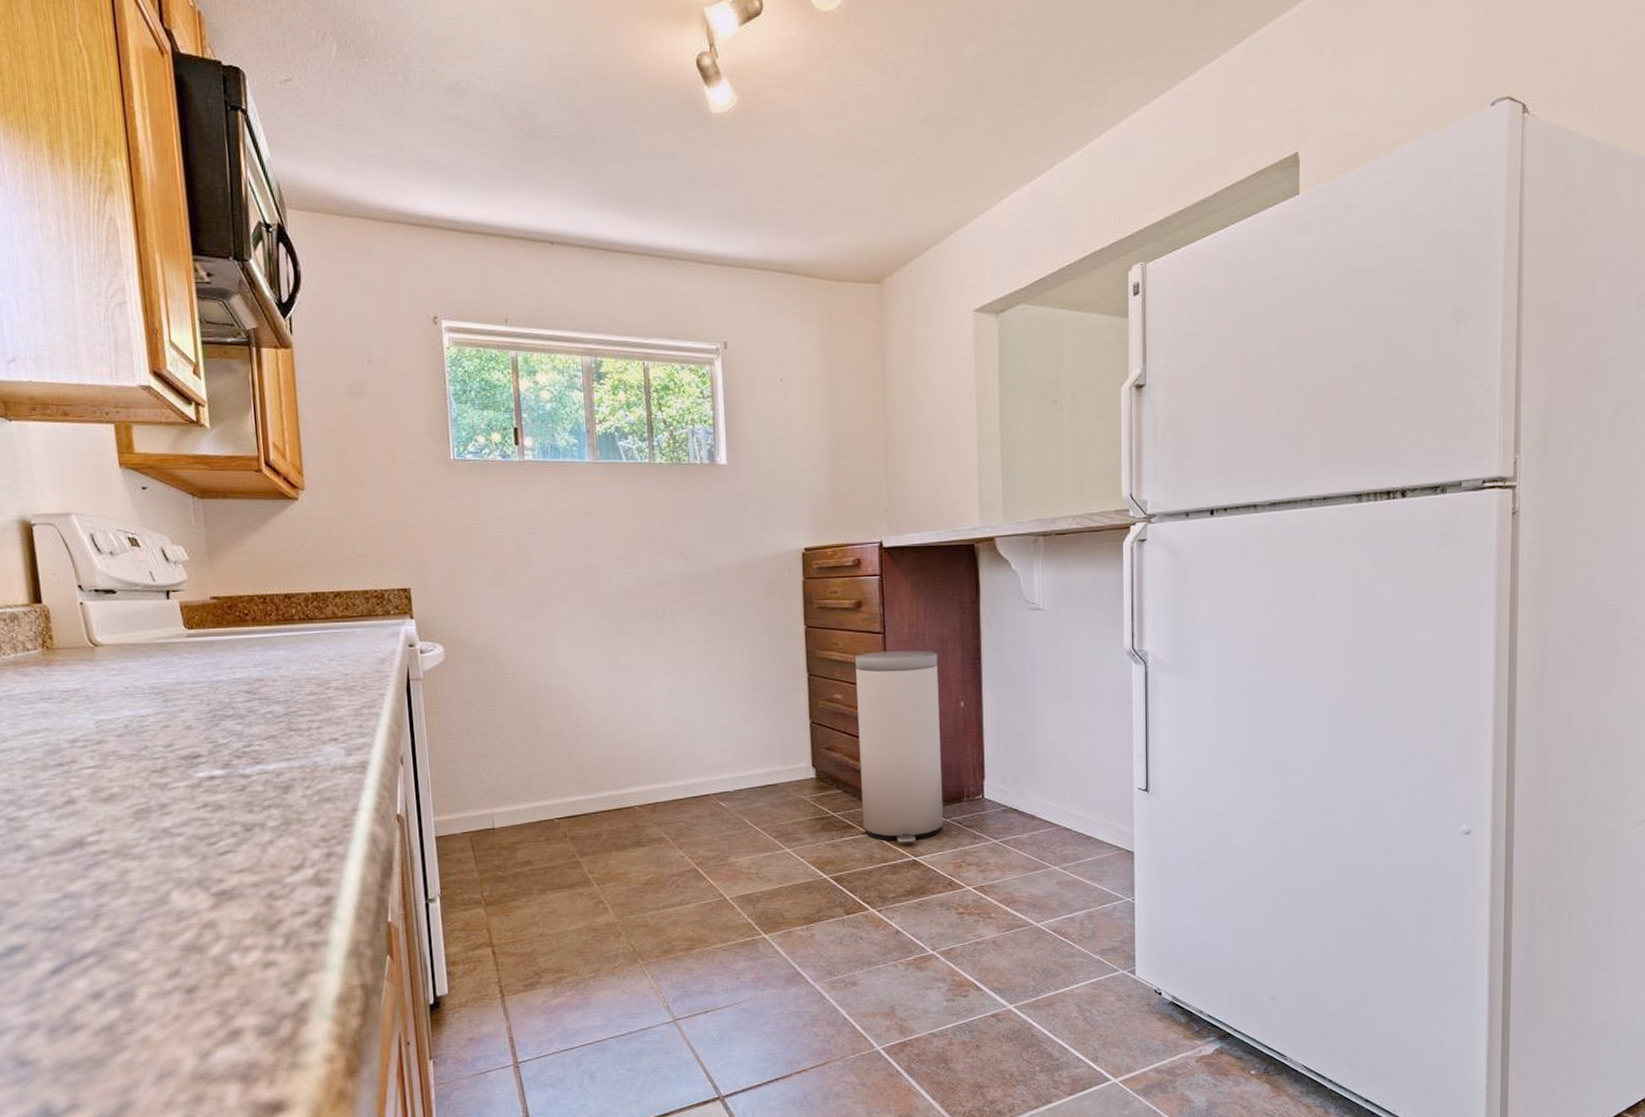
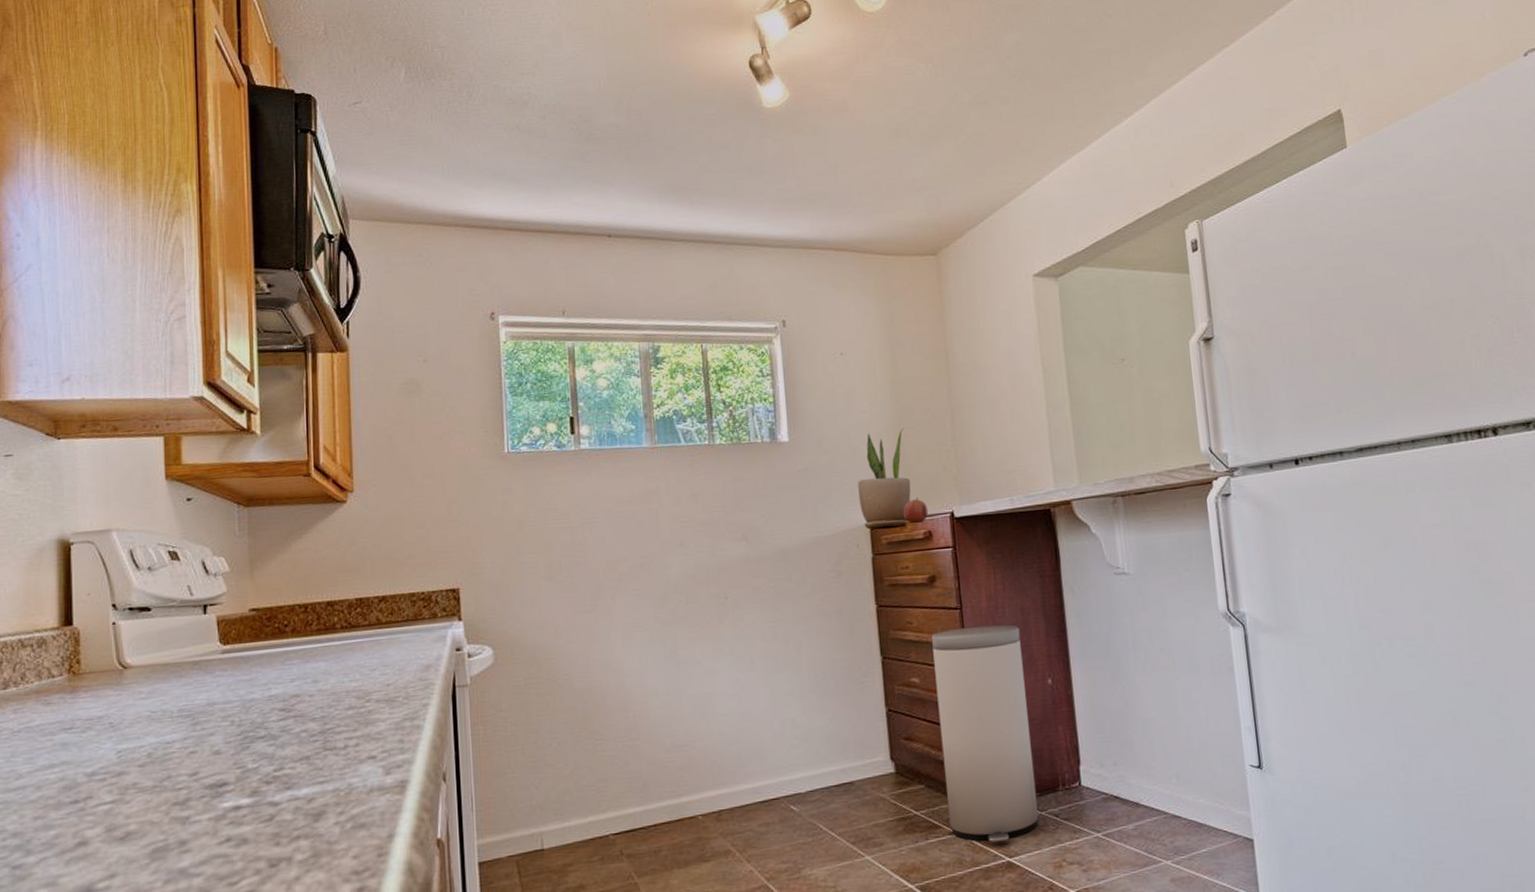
potted plant: none [792,458,843,555] -> present [858,429,911,530]
fruit: none [835,525,859,551] -> present [903,497,929,524]

